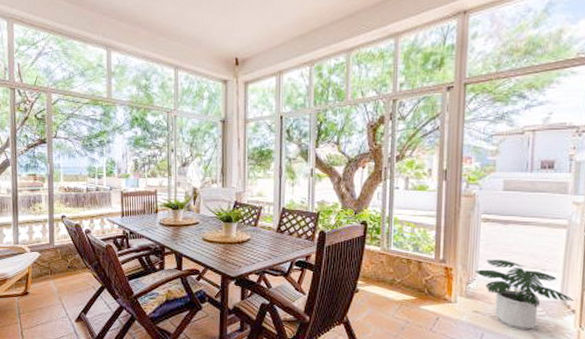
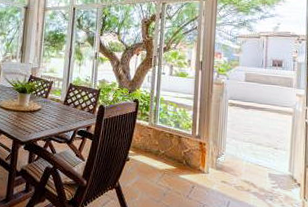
potted plant: present [476,259,575,330] -> none [224,137,300,199]

